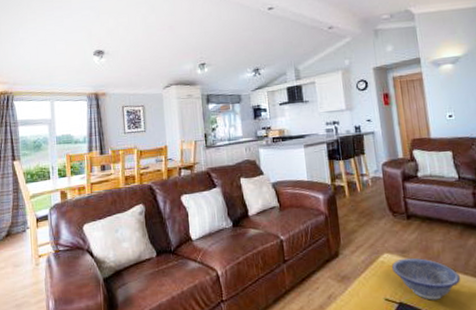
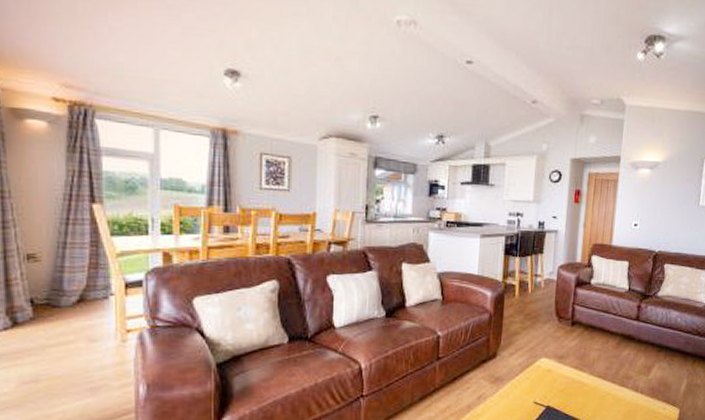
decorative bowl: present [391,257,461,300] -> none [546,364,609,405]

